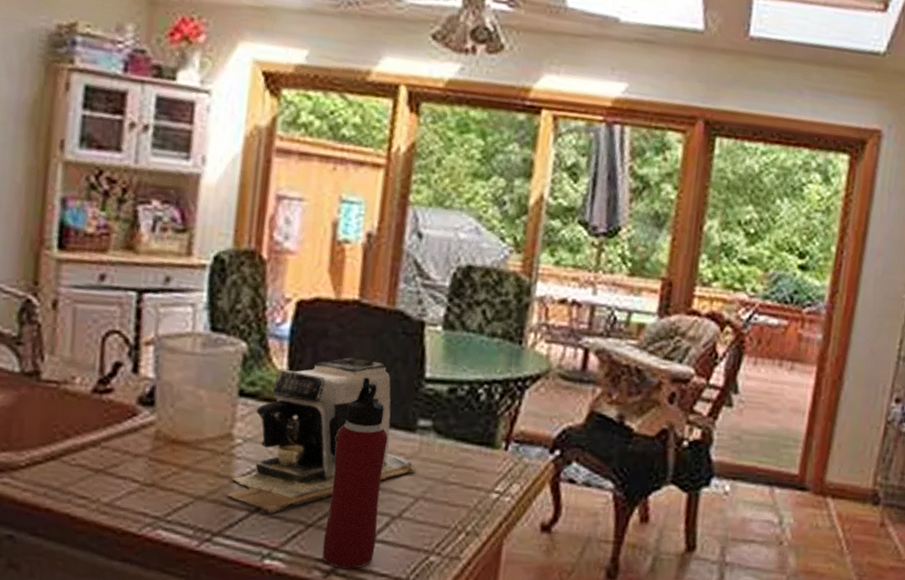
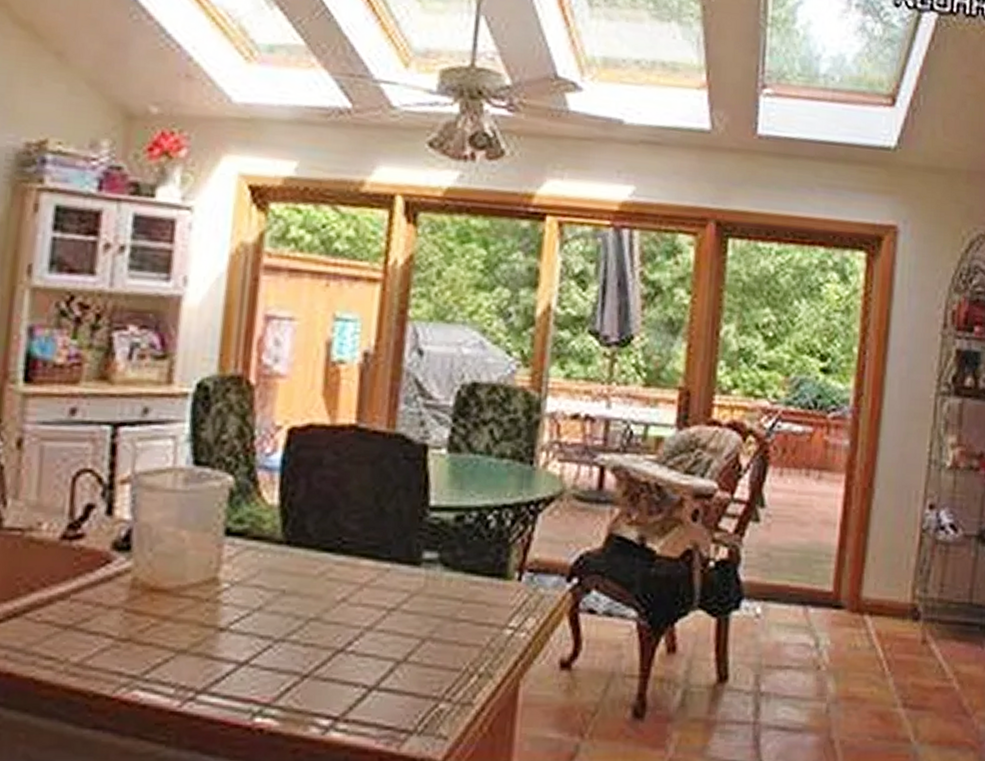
coffee maker: present [227,357,418,513] -> none [212,487,425,665]
water bottle: present [322,377,388,569] -> none [319,508,391,723]

